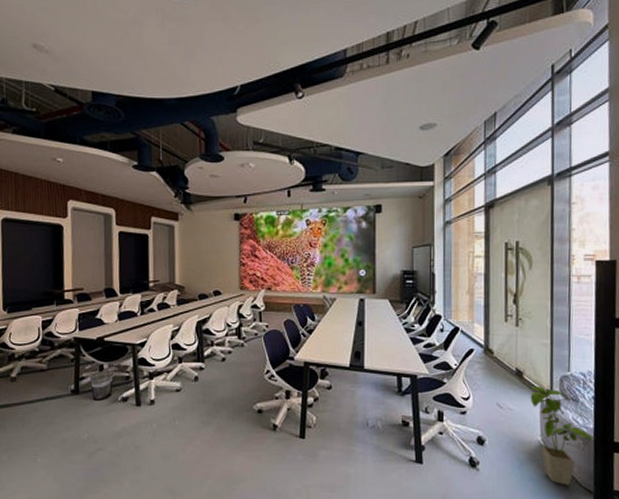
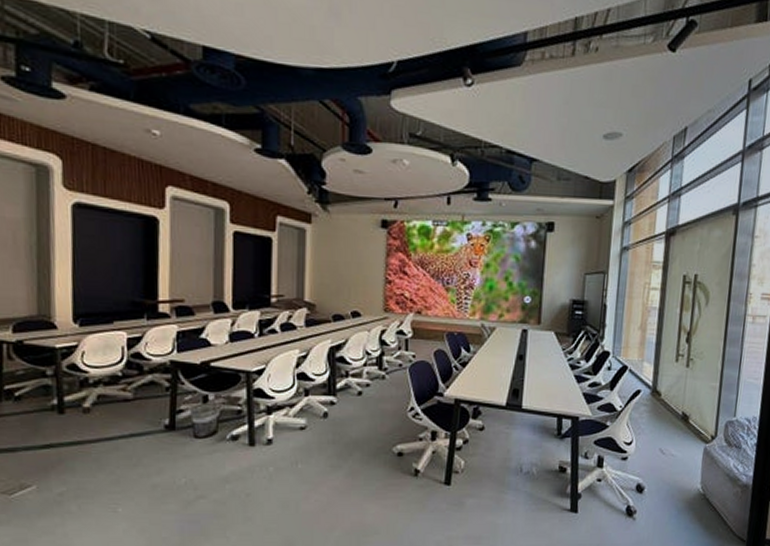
house plant: present [530,386,595,485] -> none [693,431,753,534]

